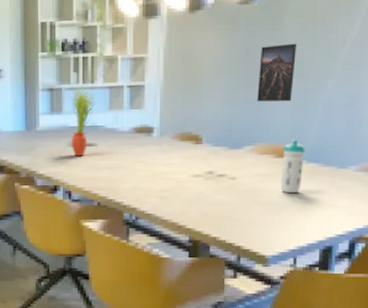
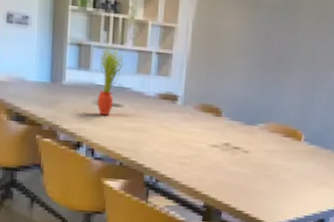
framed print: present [257,43,297,102] -> none [272,34,309,88]
water bottle: present [280,140,305,193] -> none [286,122,309,170]

